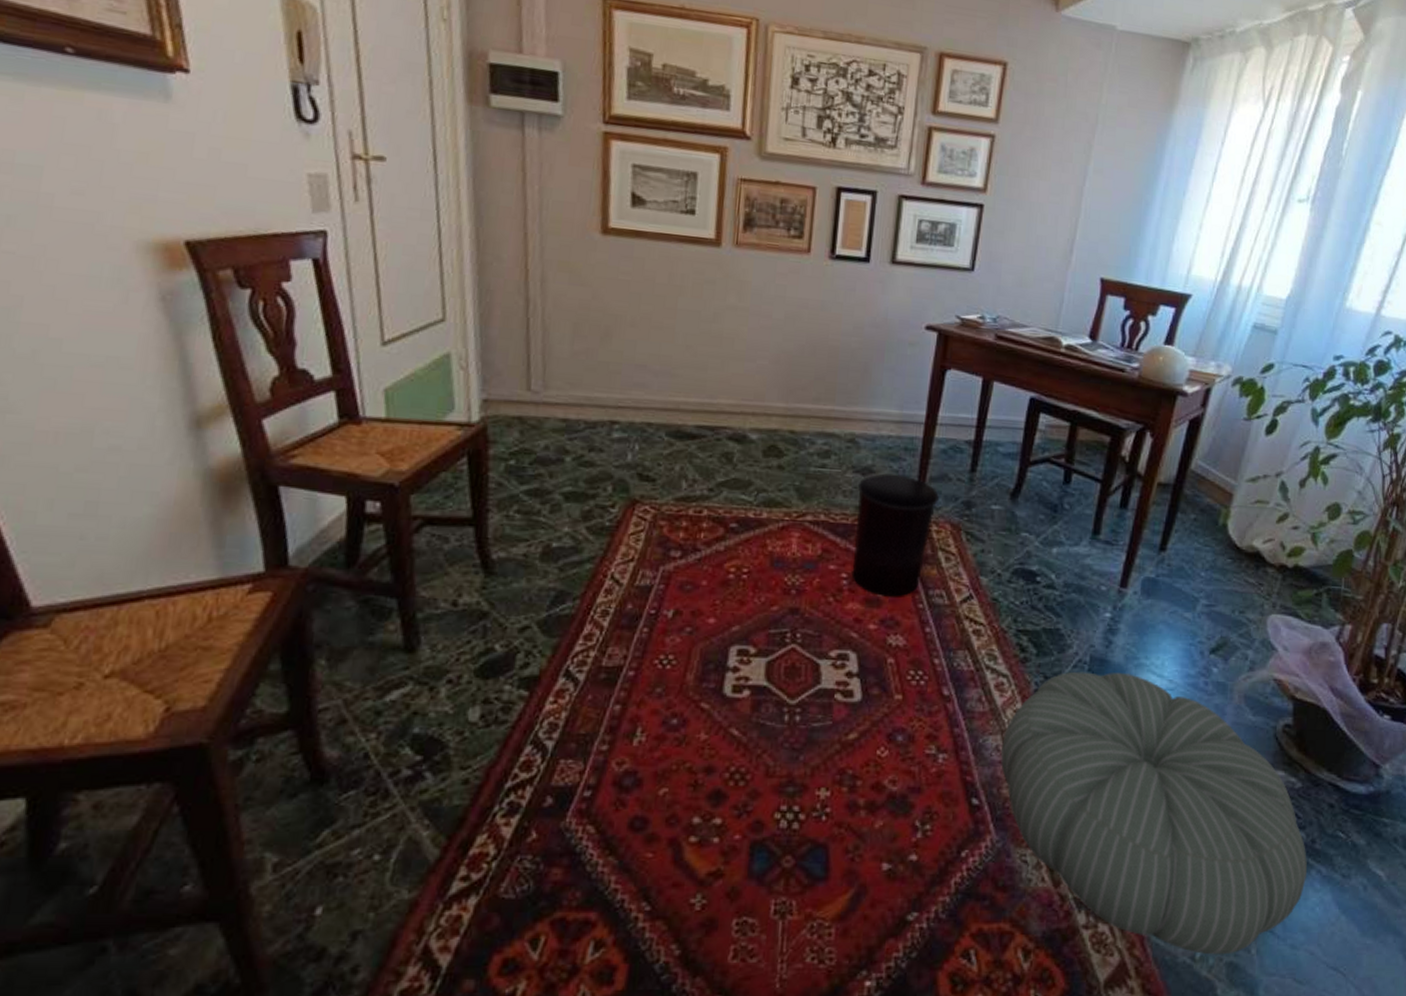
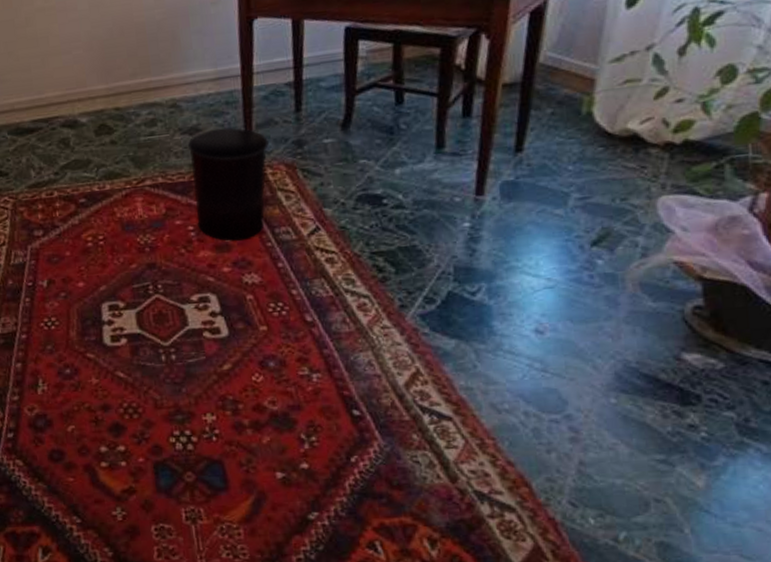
pouf: present [1001,671,1307,955] -> none [374,278,743,536]

